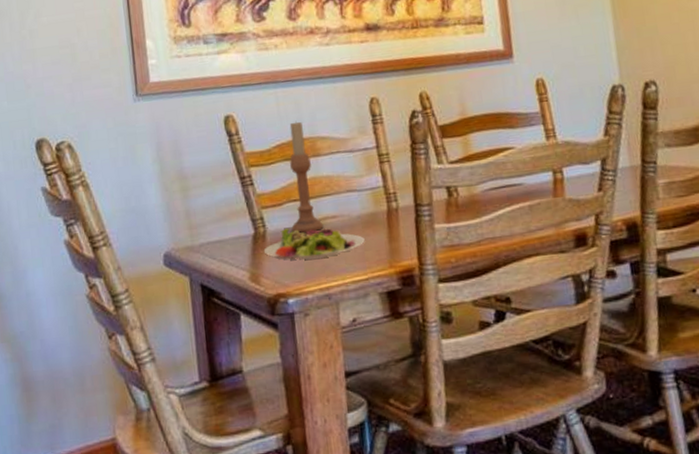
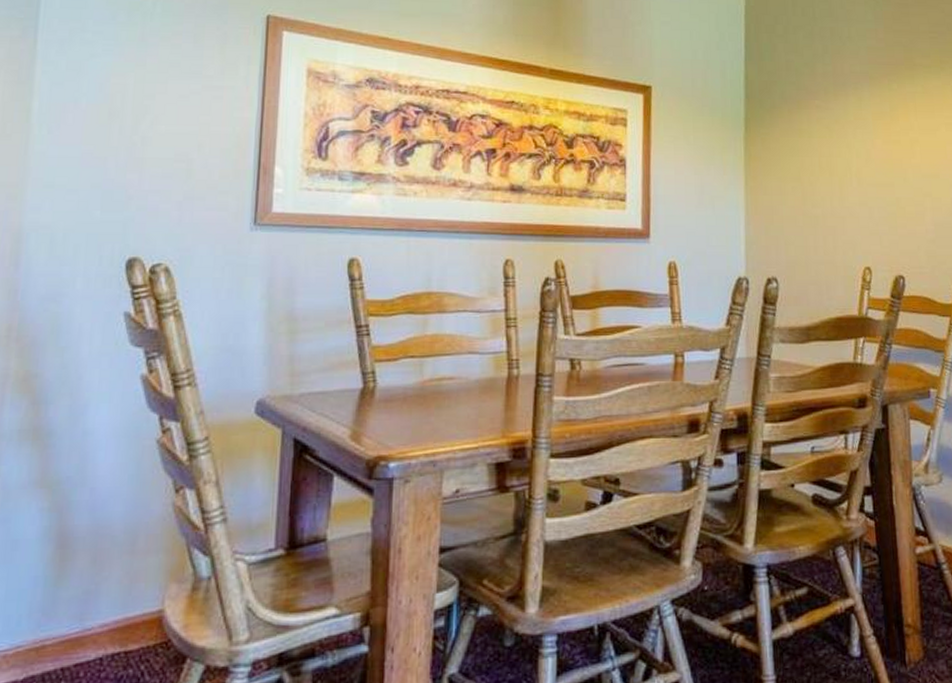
salad plate: present [263,228,365,260] -> none [370,385,480,421]
candlestick: present [289,120,324,233] -> none [404,273,439,392]

